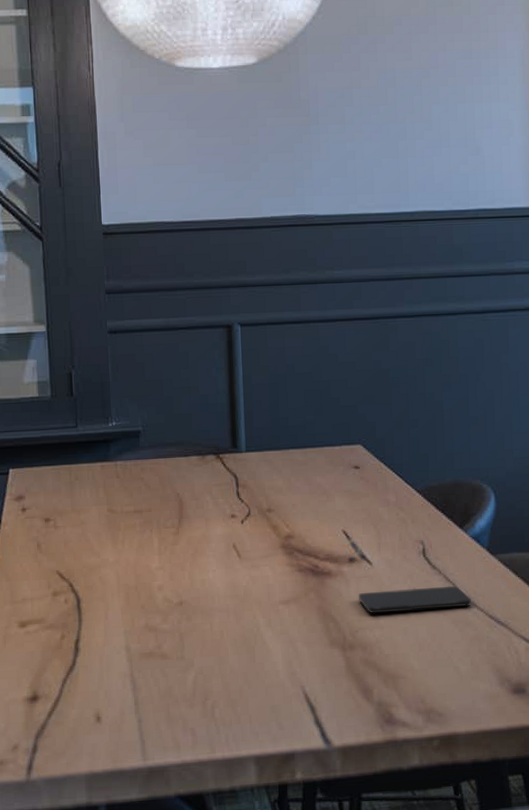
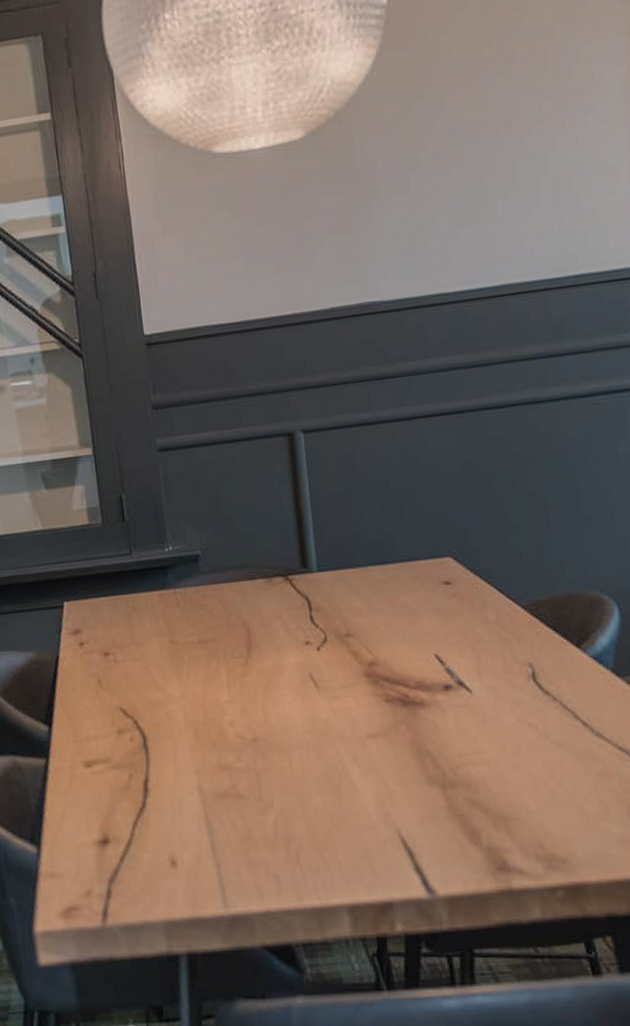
smartphone: present [358,586,472,614] -> none [457,714,597,748]

